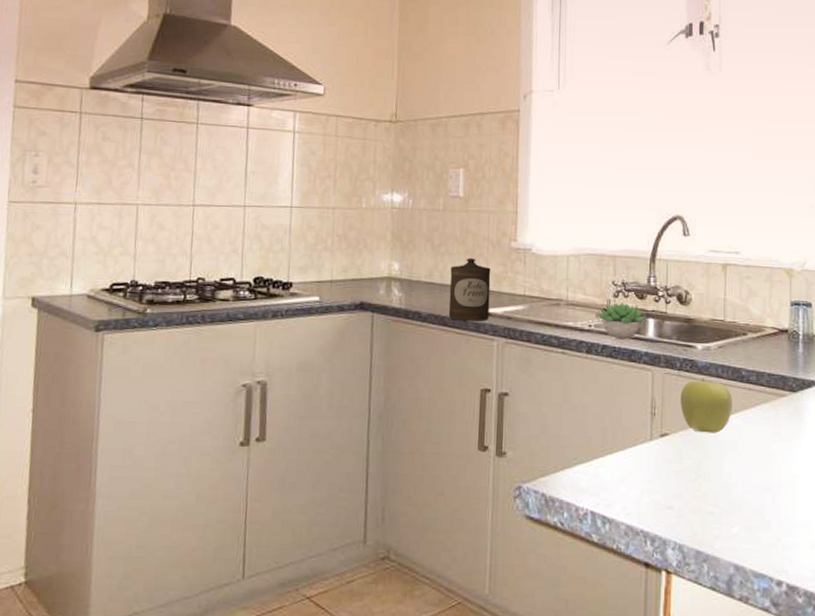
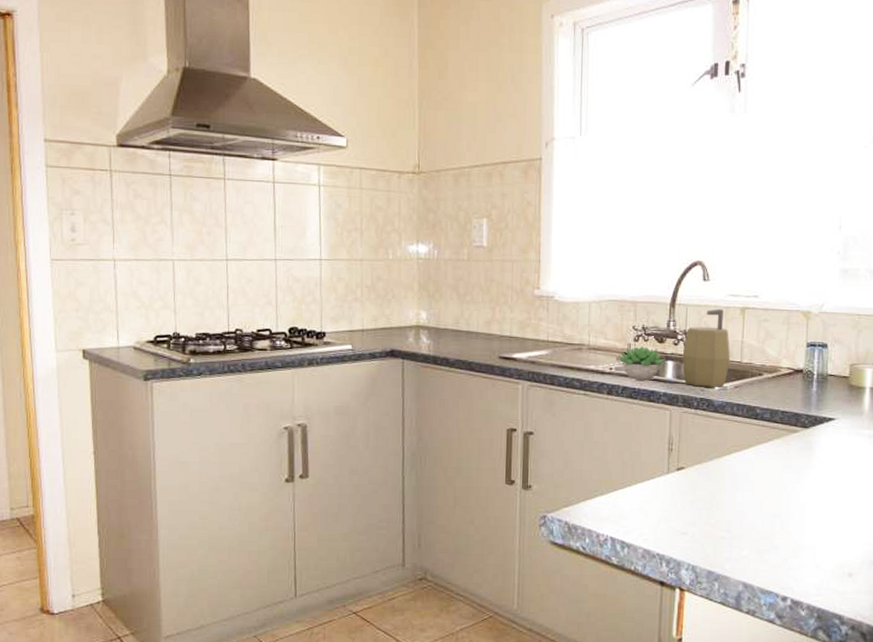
canister: present [448,257,491,321] -> none [475,305,515,366]
soap dispenser: none [663,264,714,347] -> present [682,309,731,387]
fruit: present [680,378,732,433] -> none [696,416,747,467]

